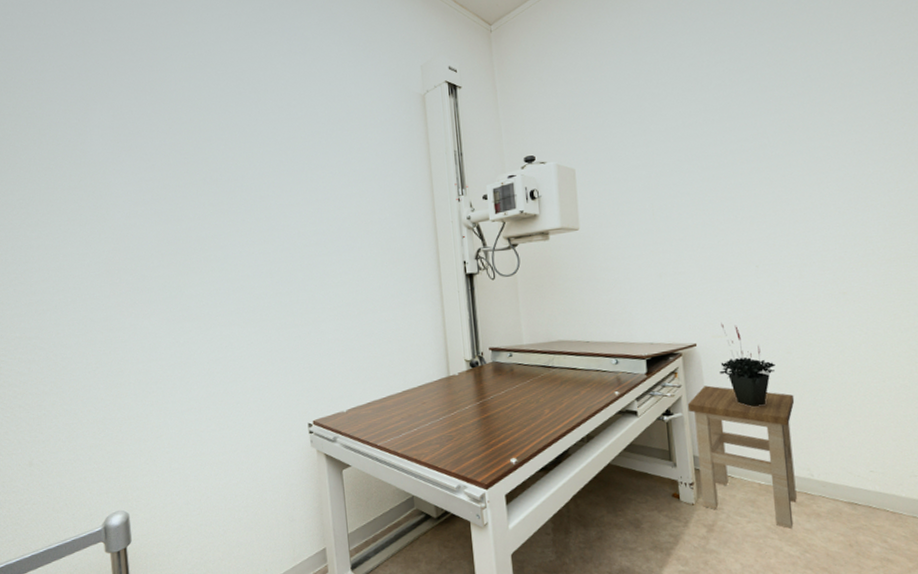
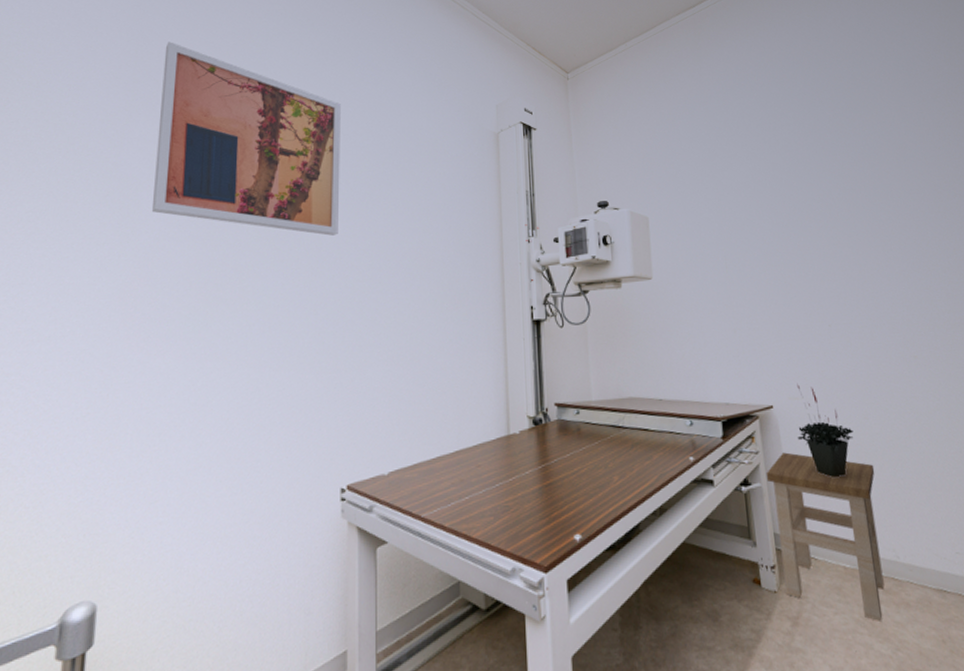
wall art: none [107,28,283,206] -> present [151,42,341,236]

